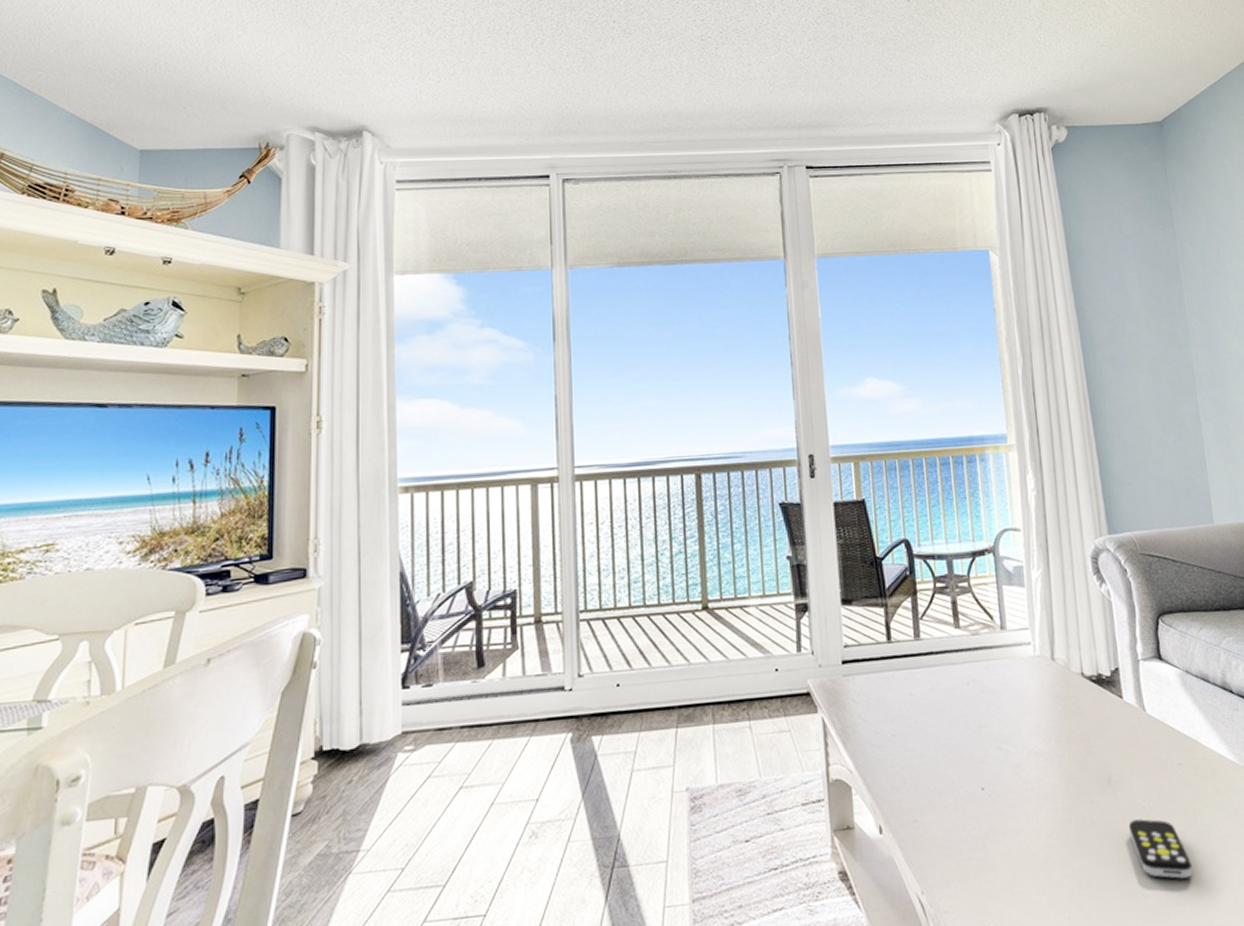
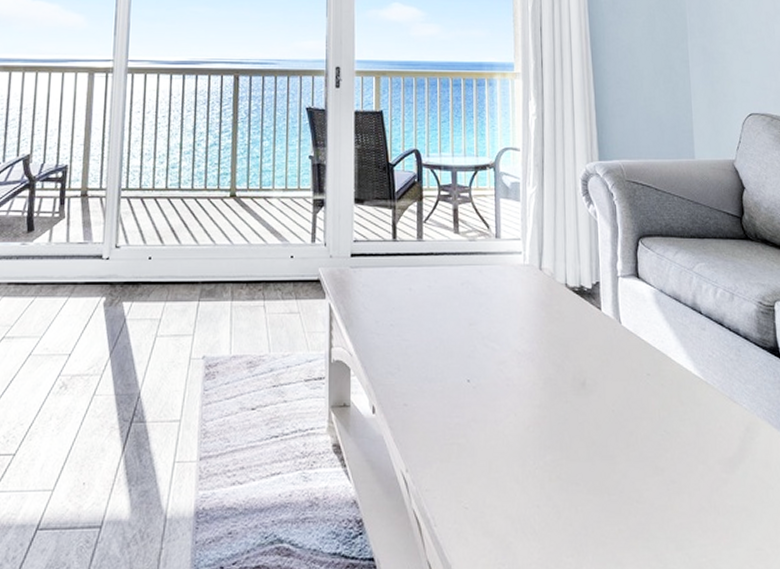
remote control: present [1128,819,1193,879] -> none [598,422,654,479]

